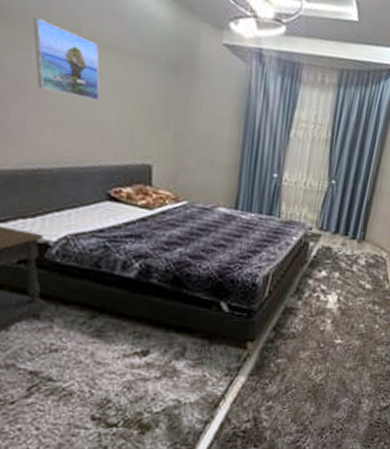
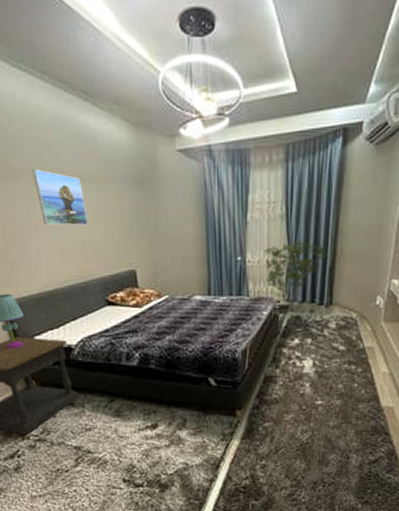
shrub: none [301,168,368,241] -> present [264,241,329,311]

